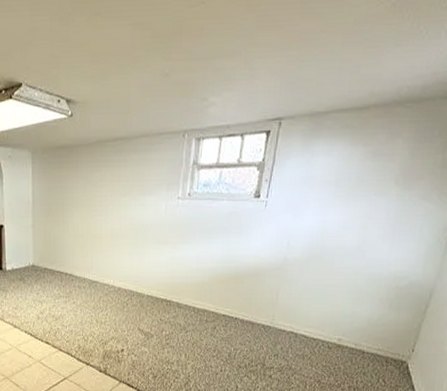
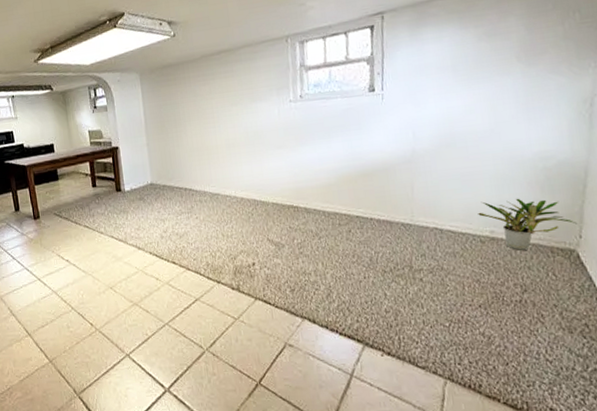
potted plant: none [331,312,413,358] -> present [478,198,577,251]

